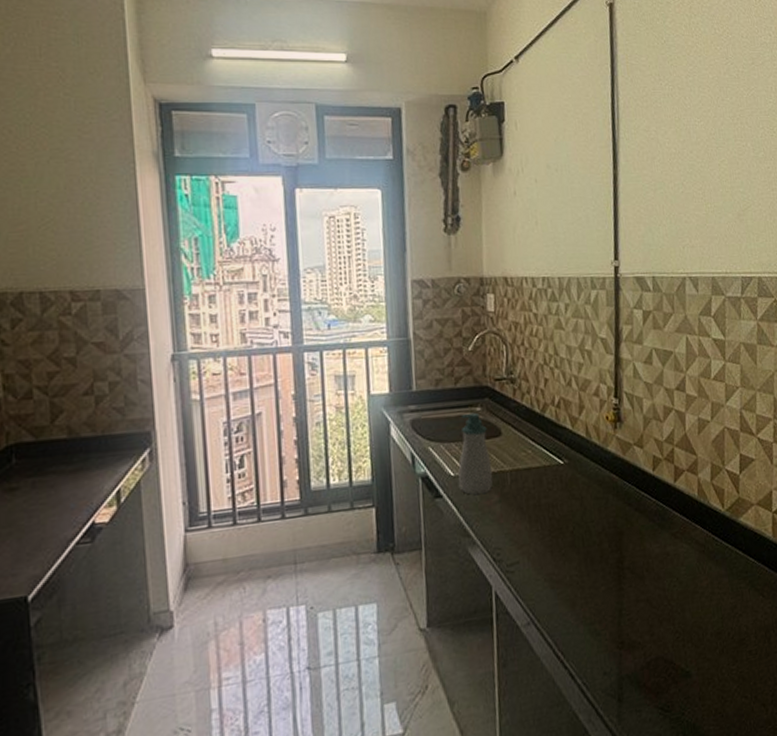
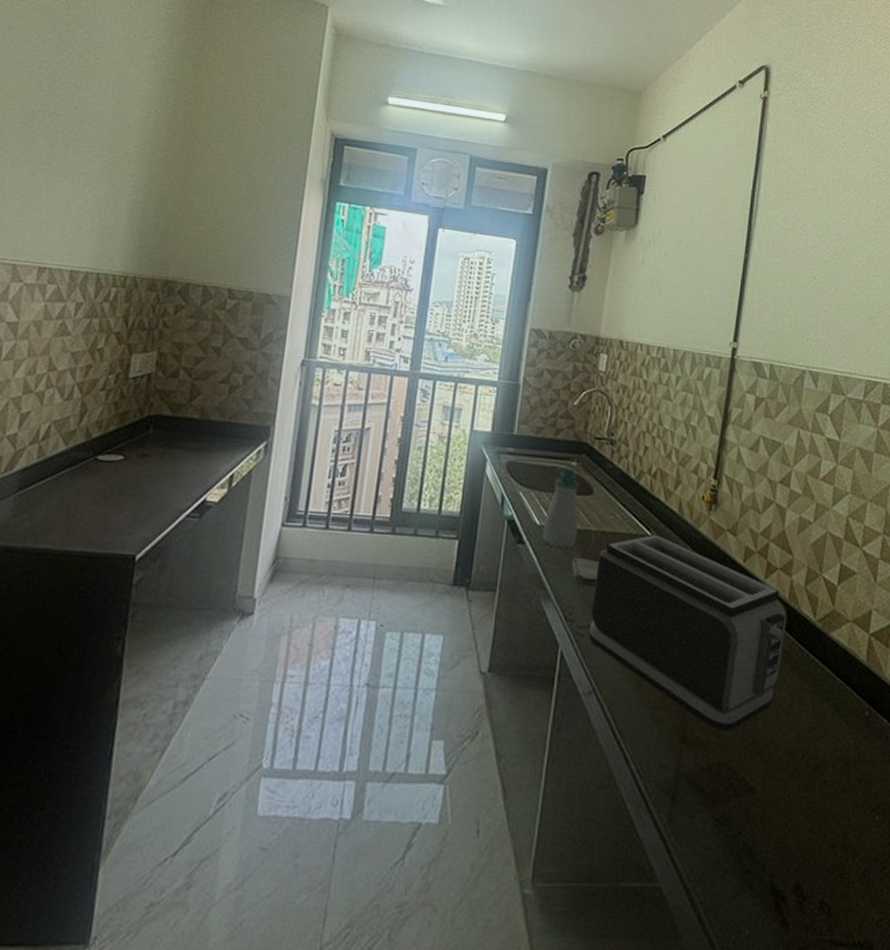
washcloth: none [491,498,519,527] -> present [571,558,599,588]
toaster: none [516,461,700,629] -> present [588,534,787,732]

